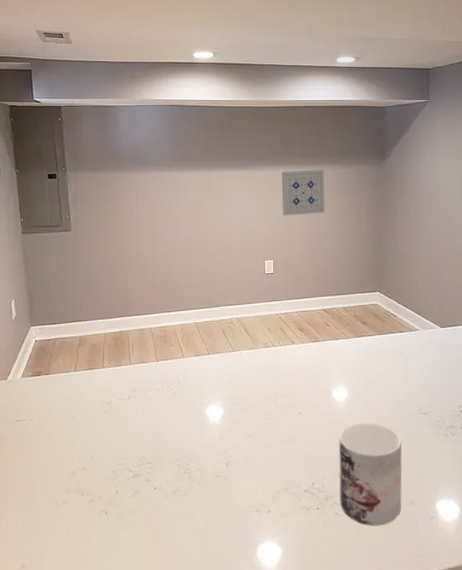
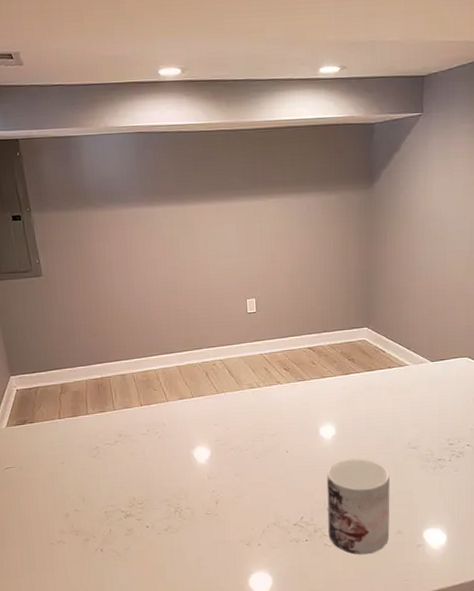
wall art: present [281,169,325,216] -> none [261,198,310,250]

